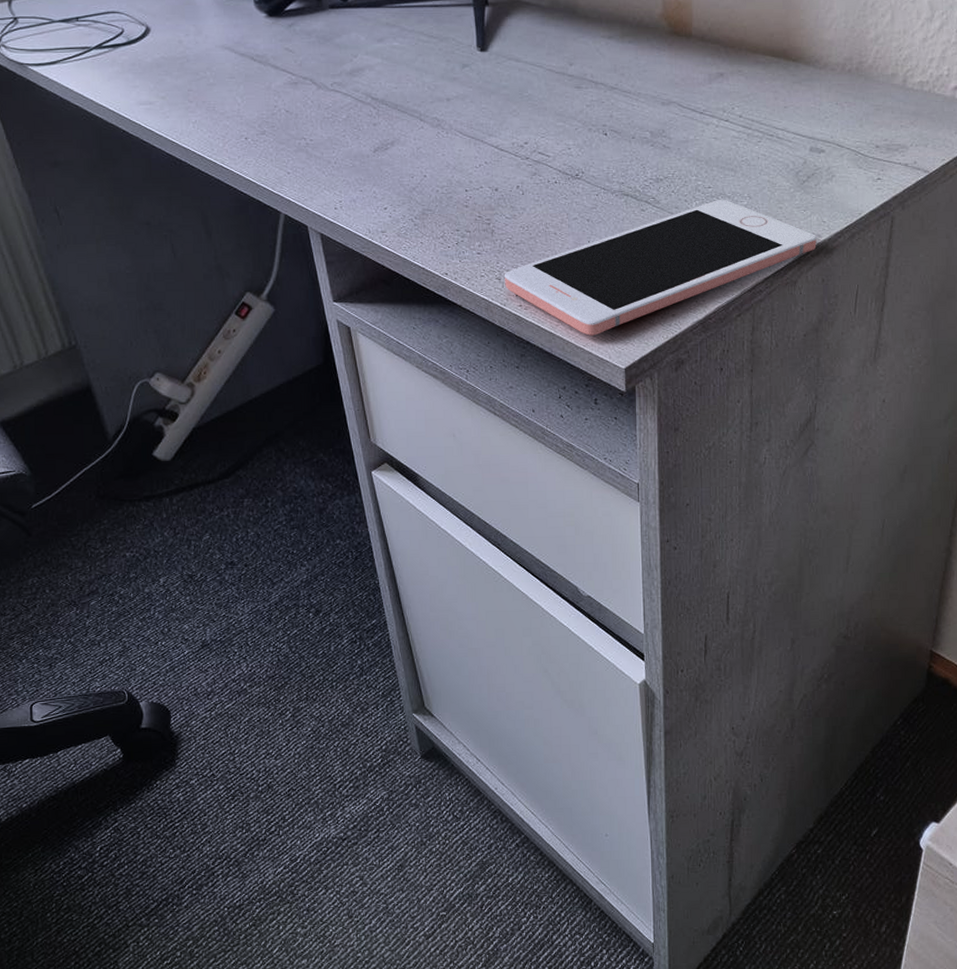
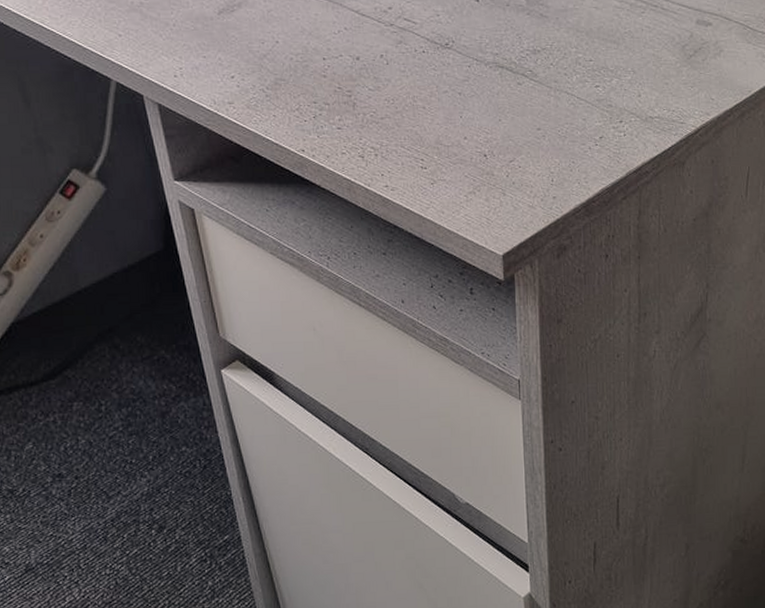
cell phone: present [505,200,817,336] -> none [368,74,705,219]

